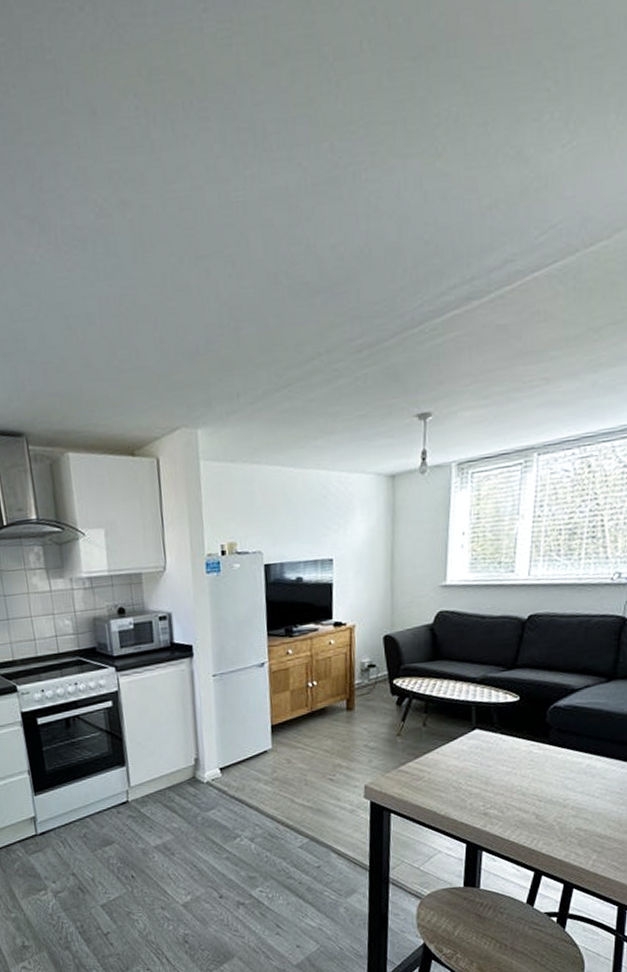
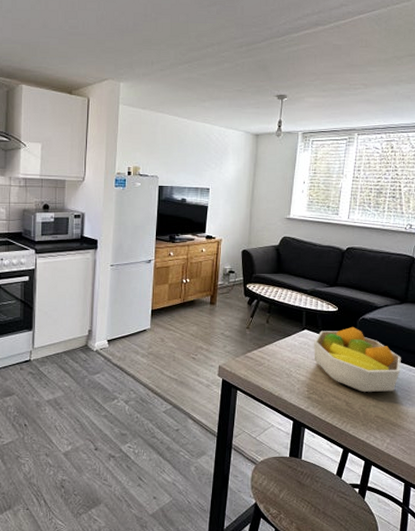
fruit bowl: none [489,718,610,800] -> present [313,326,401,392]

